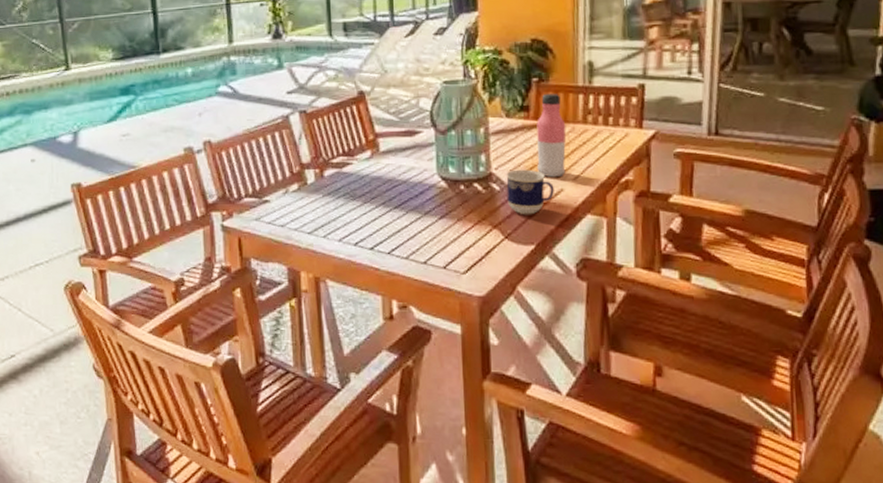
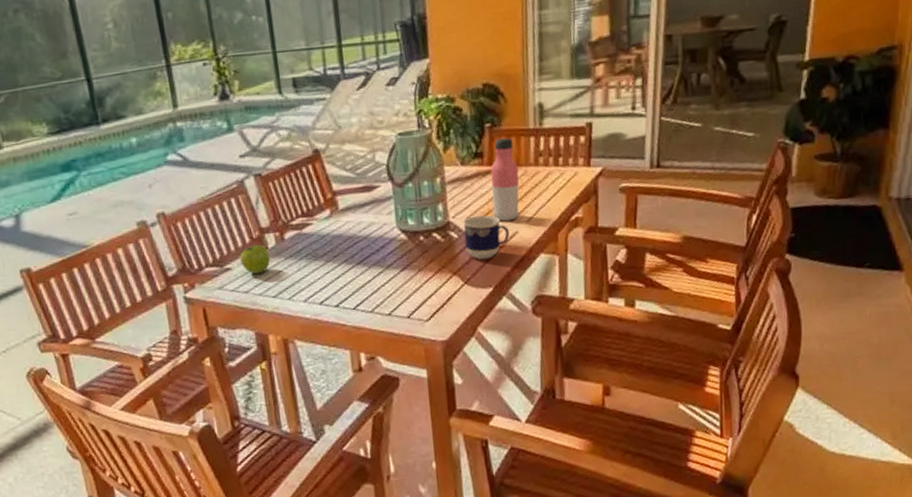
fruit: none [279,179,309,208] -> present [240,244,271,274]

